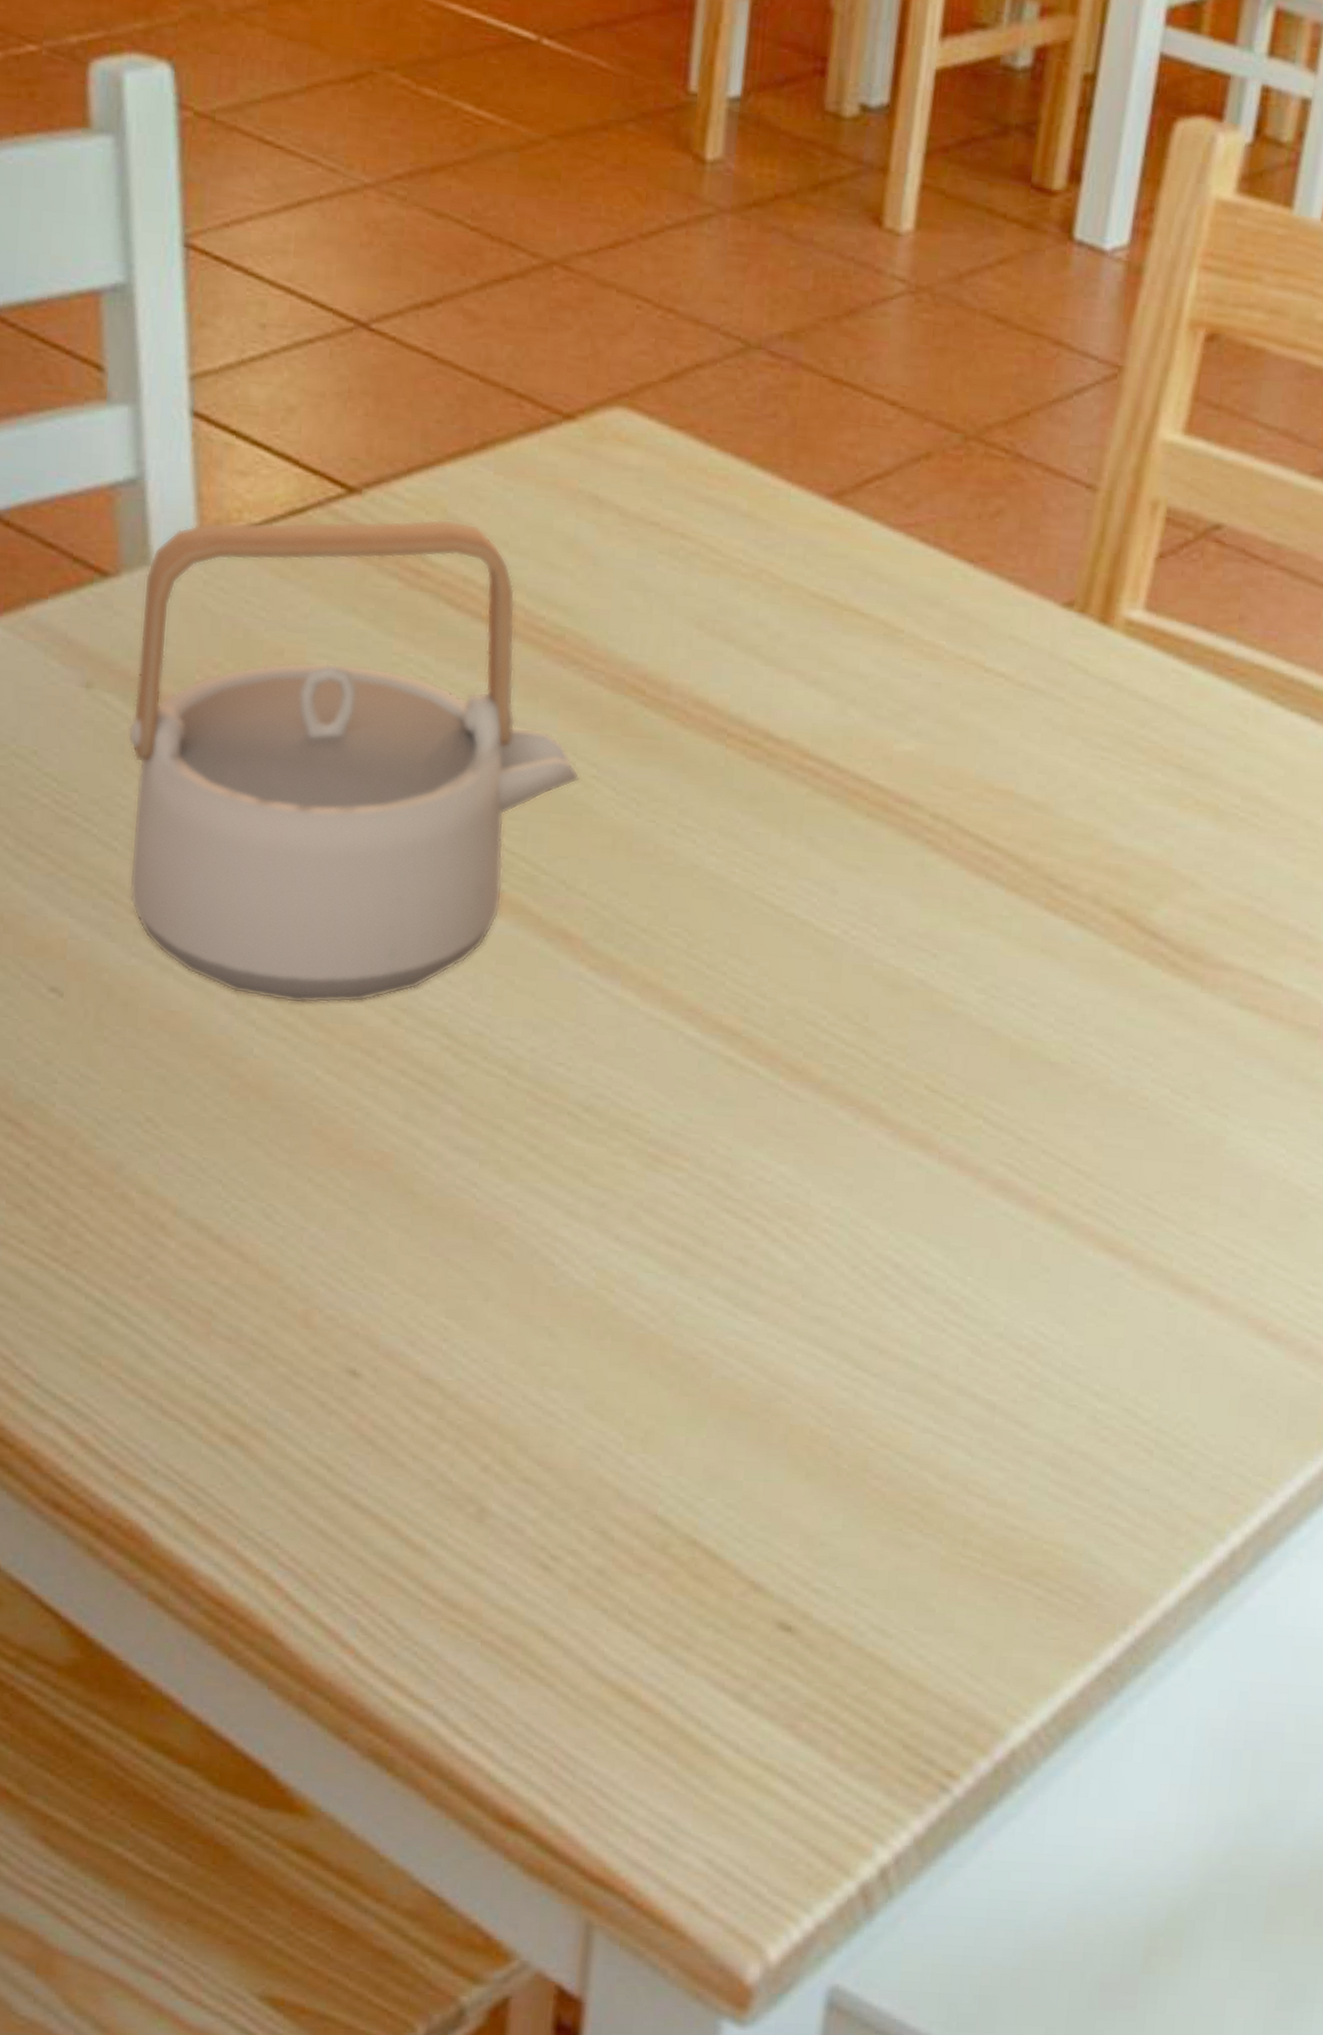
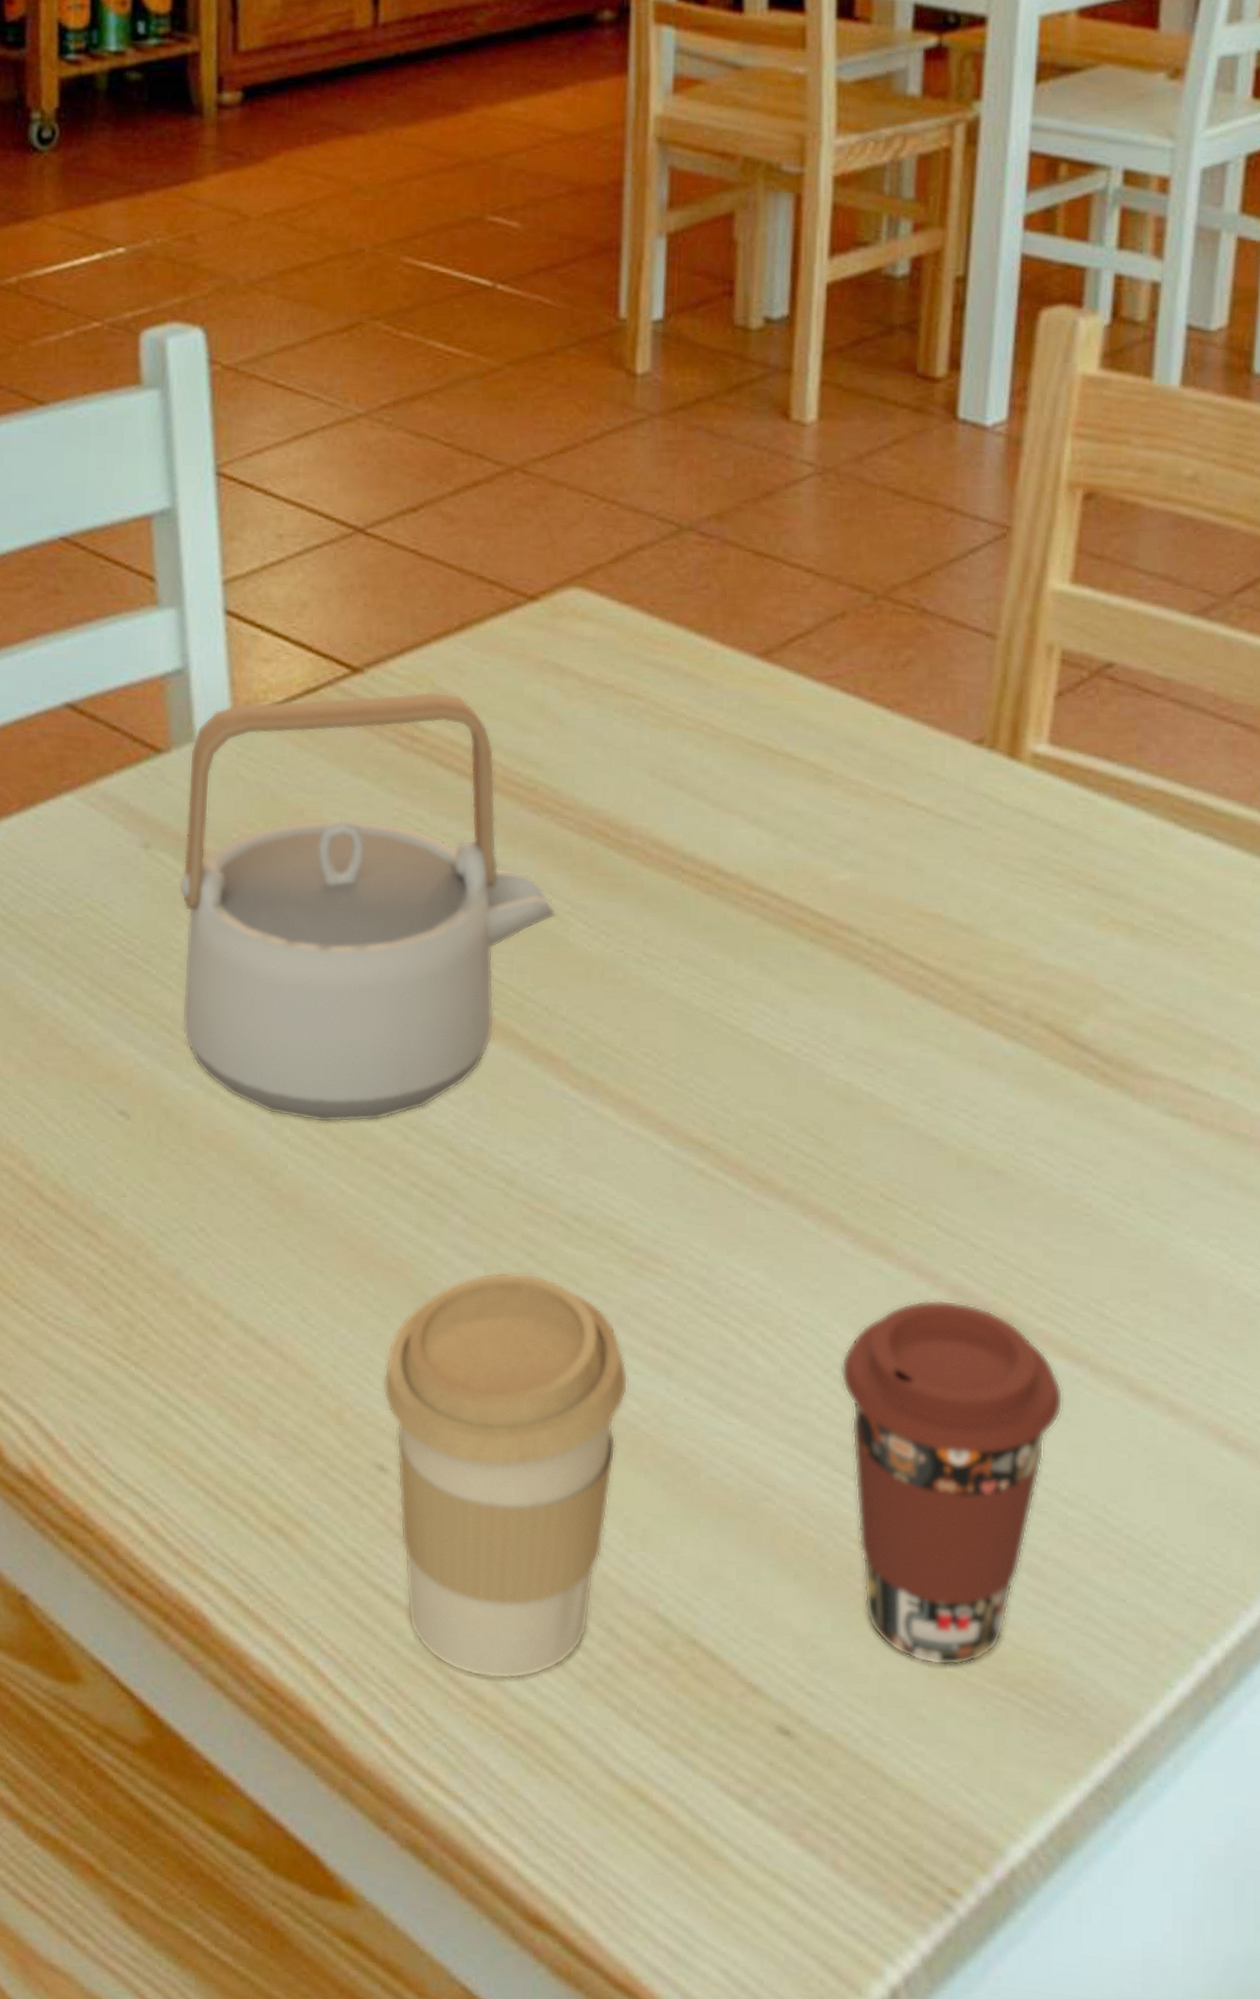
coffee cup: none [358,1165,637,1586] -> present [382,1271,628,1679]
coffee cup: none [869,1194,1103,1559] -> present [841,1299,1063,1666]

